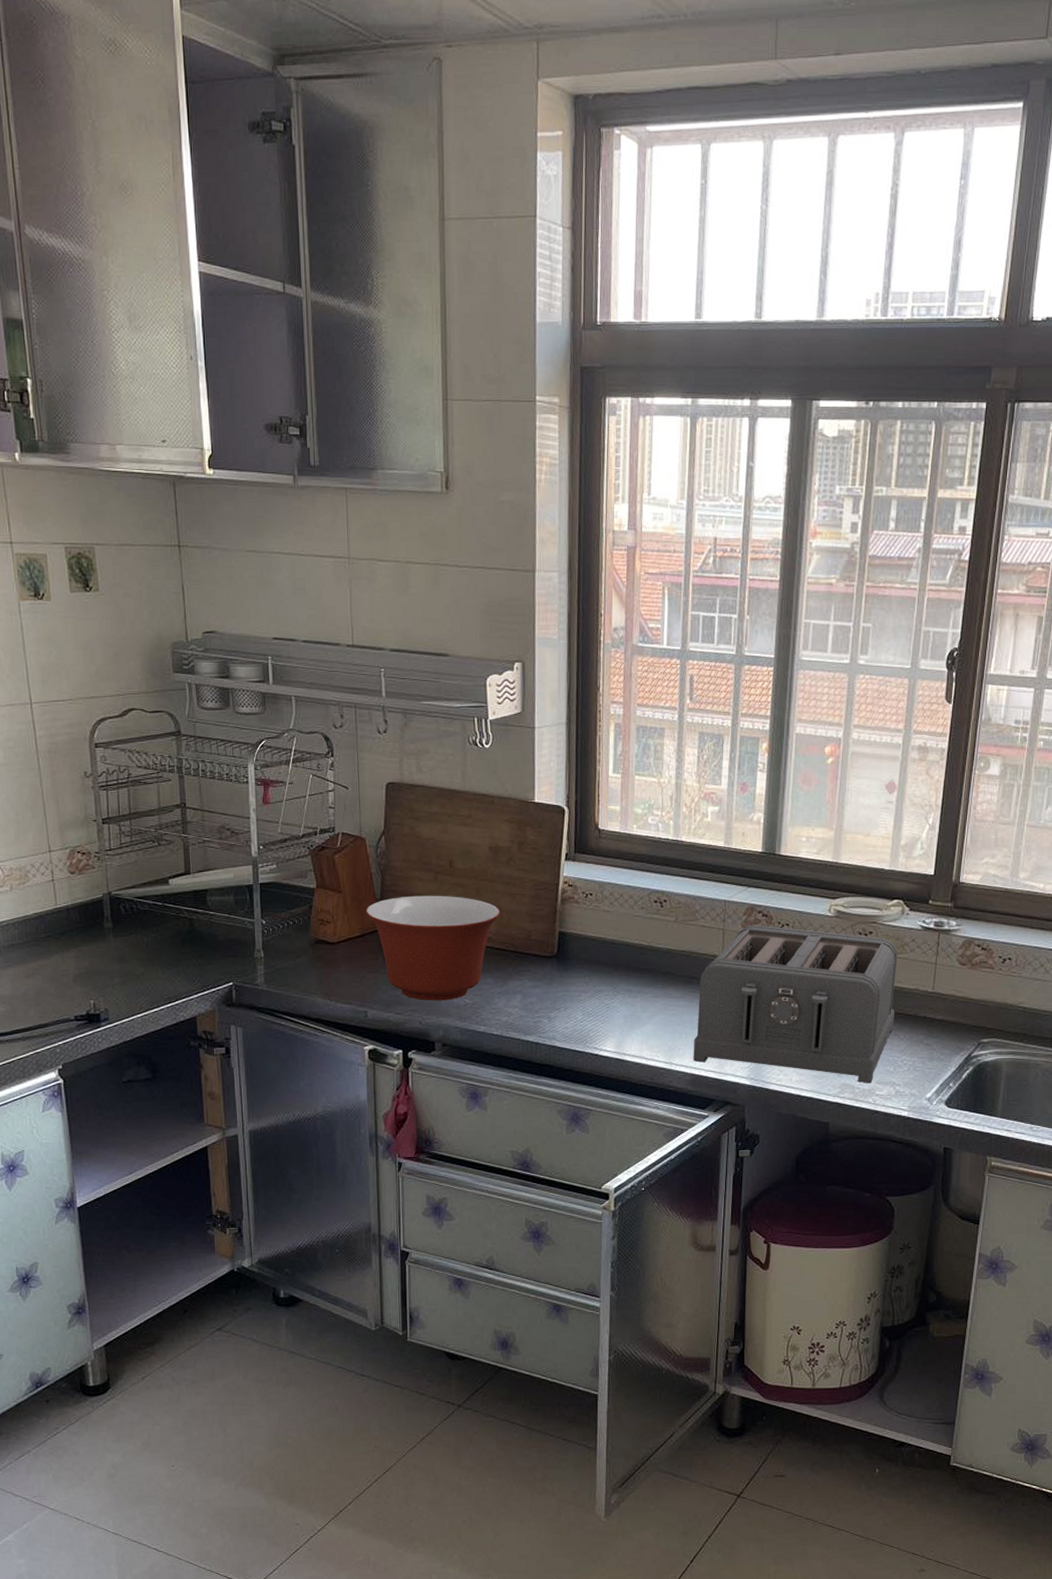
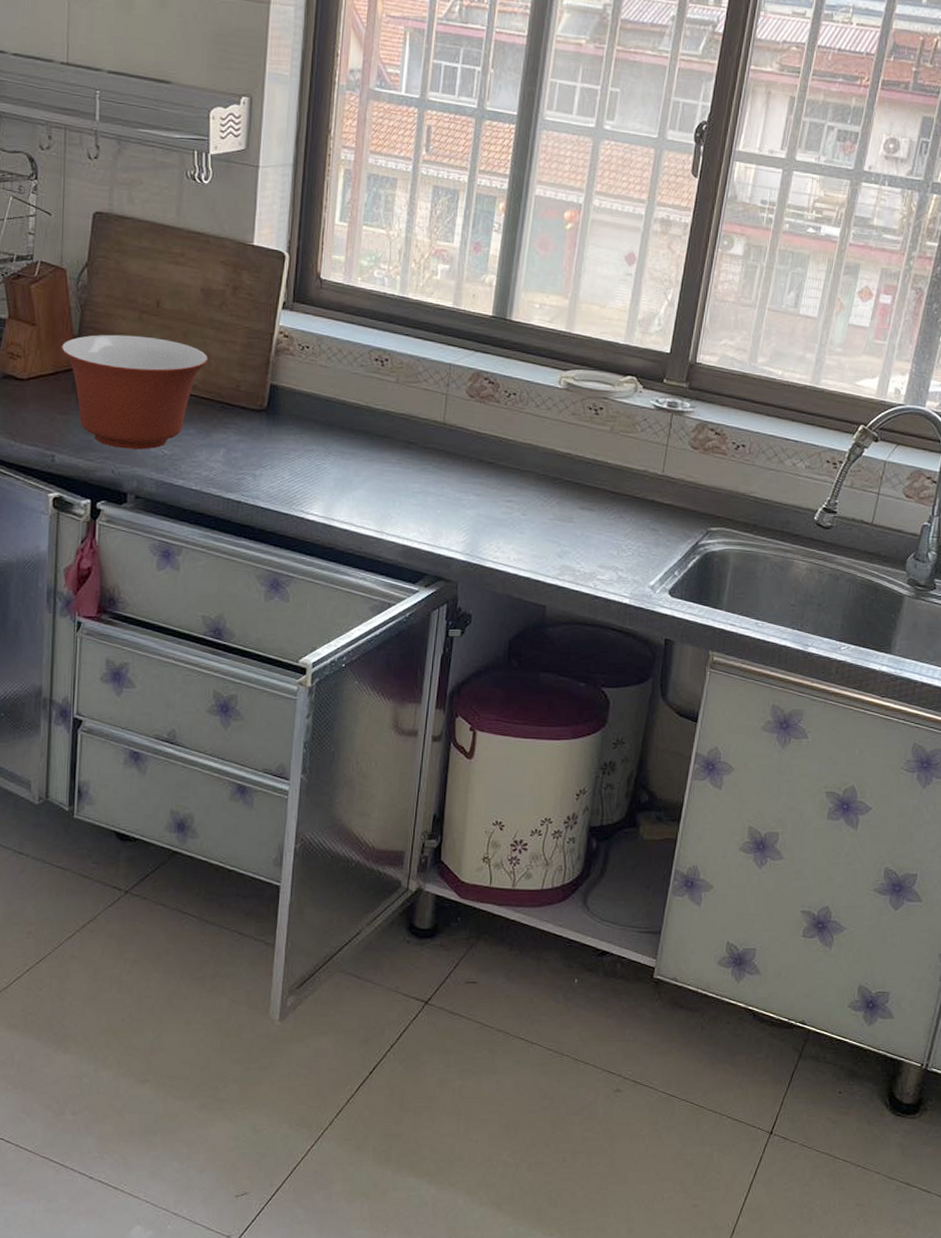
toaster: present [693,925,898,1084] -> none [406,391,628,567]

